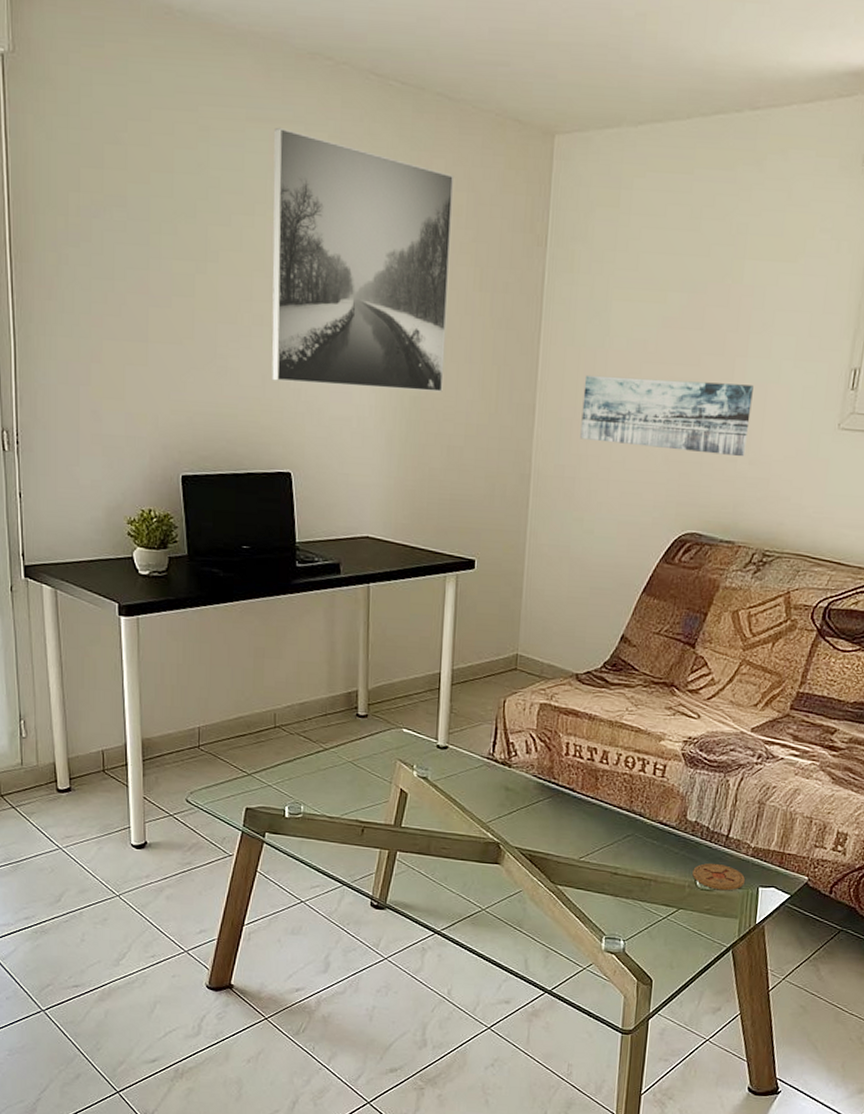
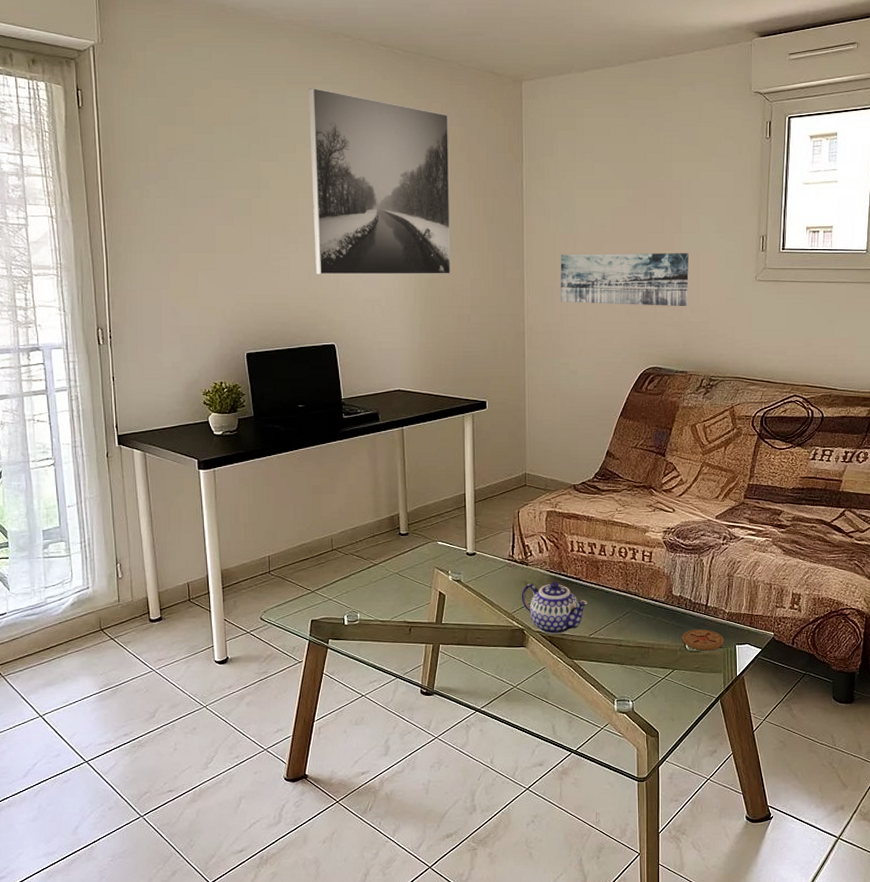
teapot: none [499,789,581,854] -> present [521,582,588,635]

